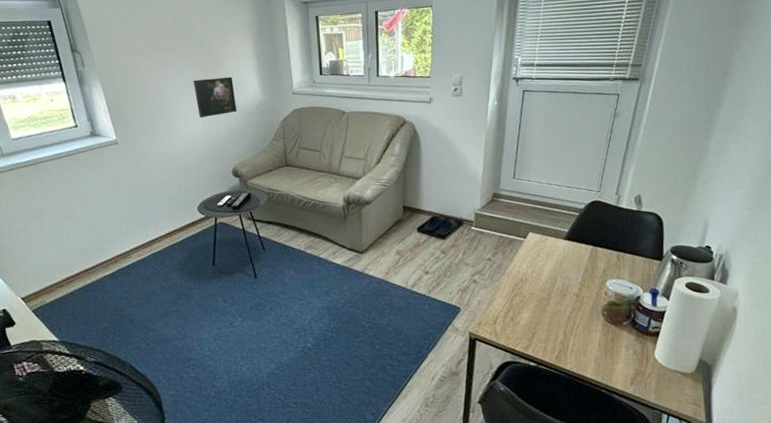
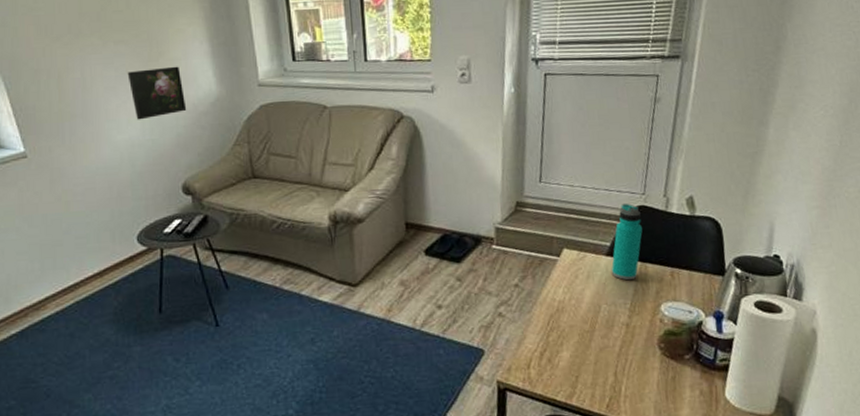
water bottle: none [567,199,596,260] -> present [611,204,643,281]

